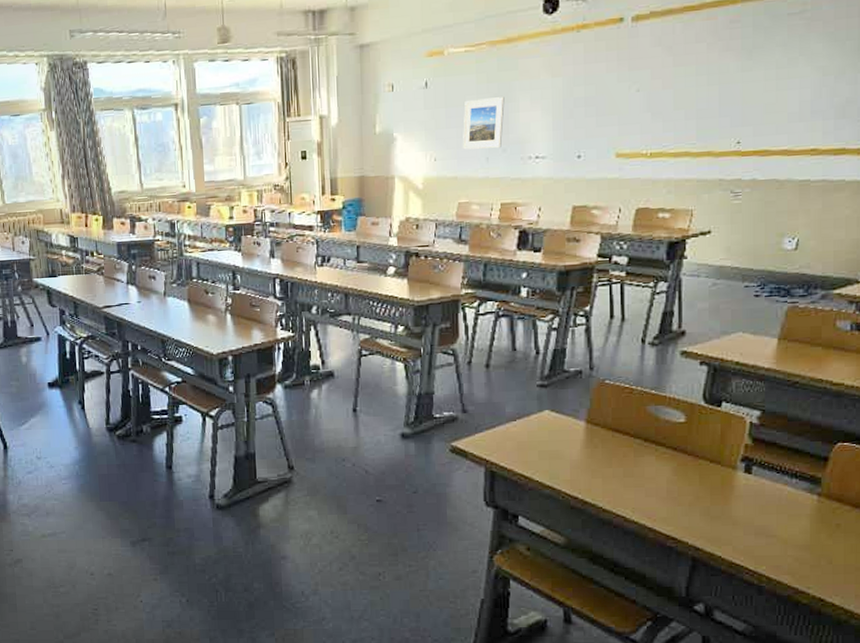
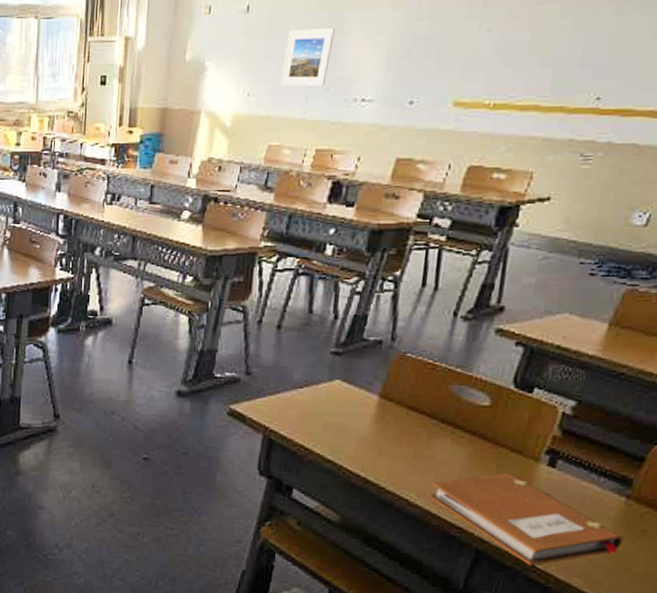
notebook: none [642,482,821,568] -> present [428,472,624,566]

